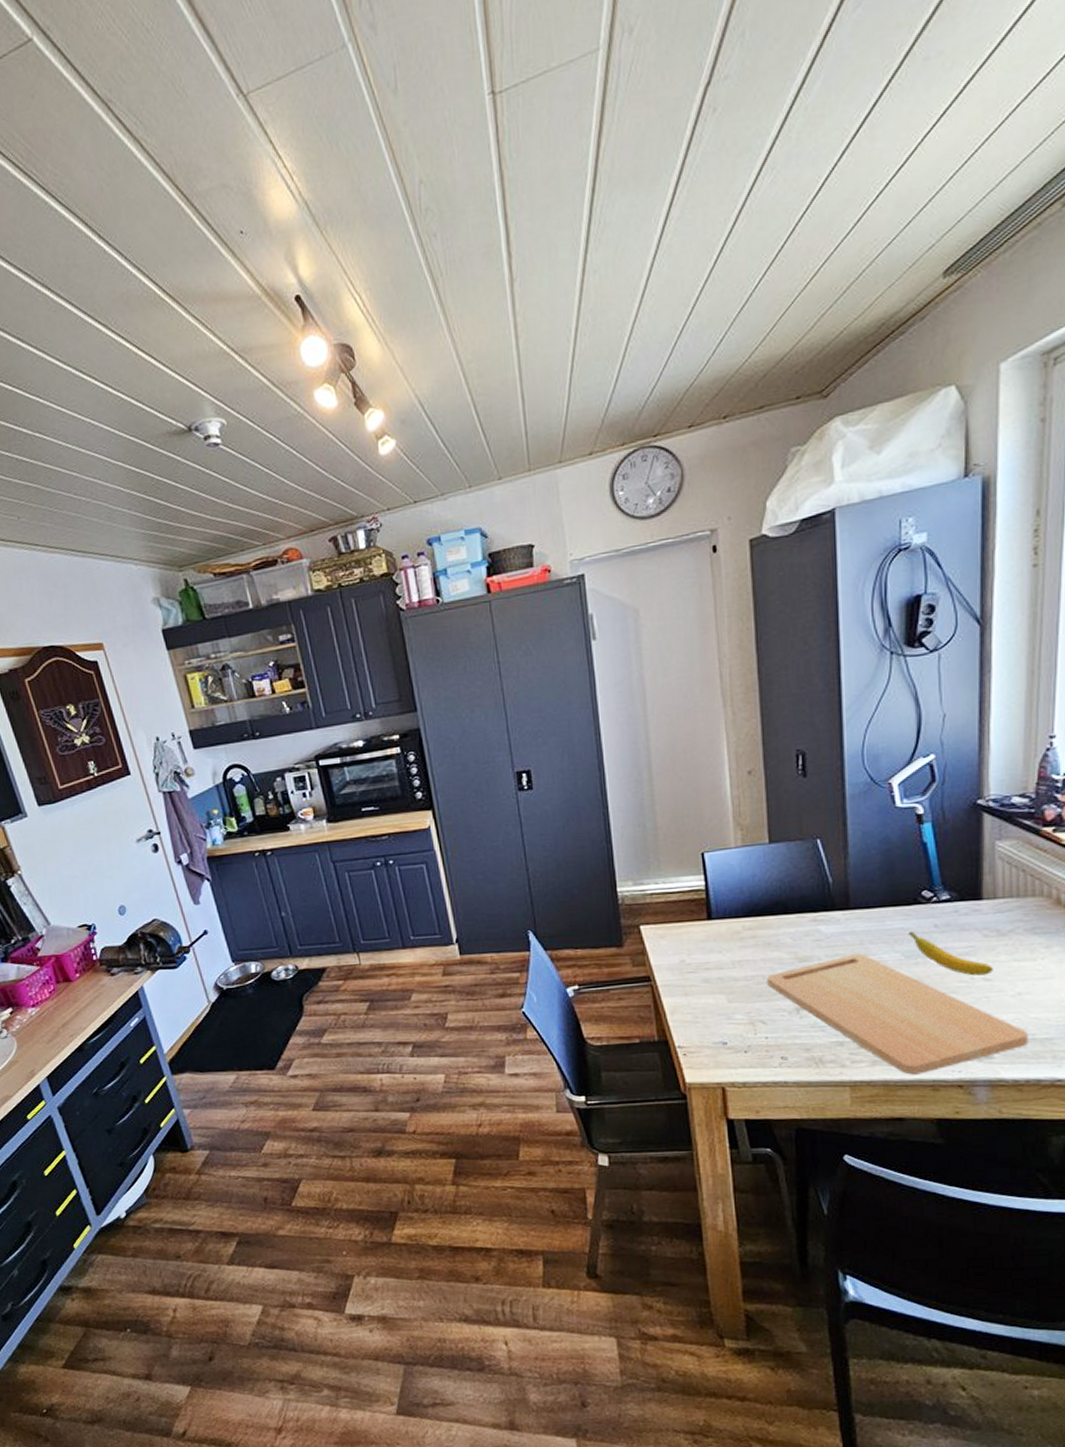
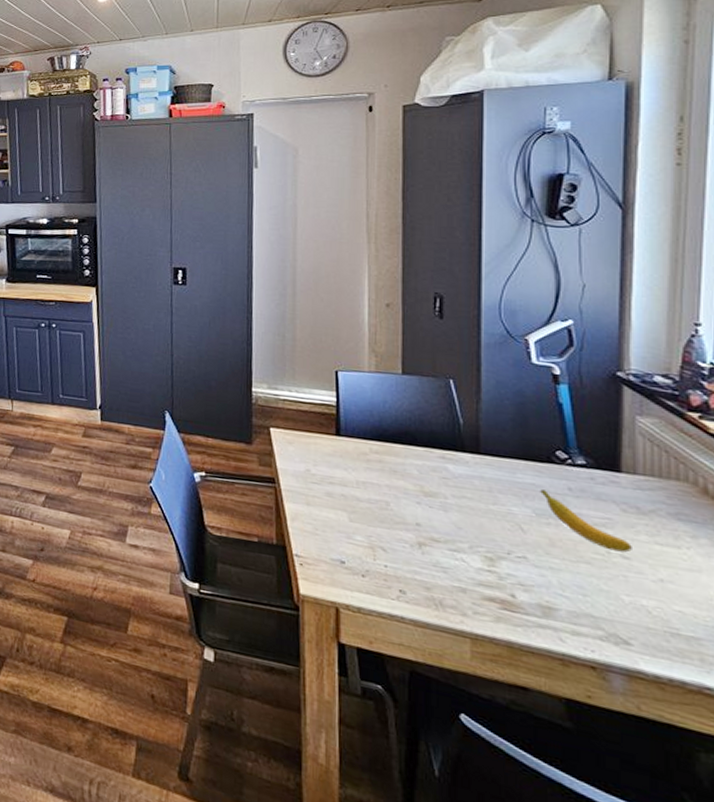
cutting board: present [767,953,1028,1075] -> none [390,499,671,644]

